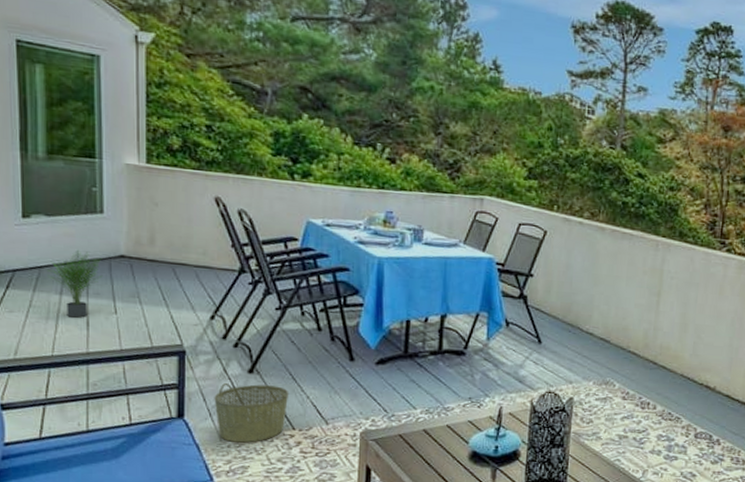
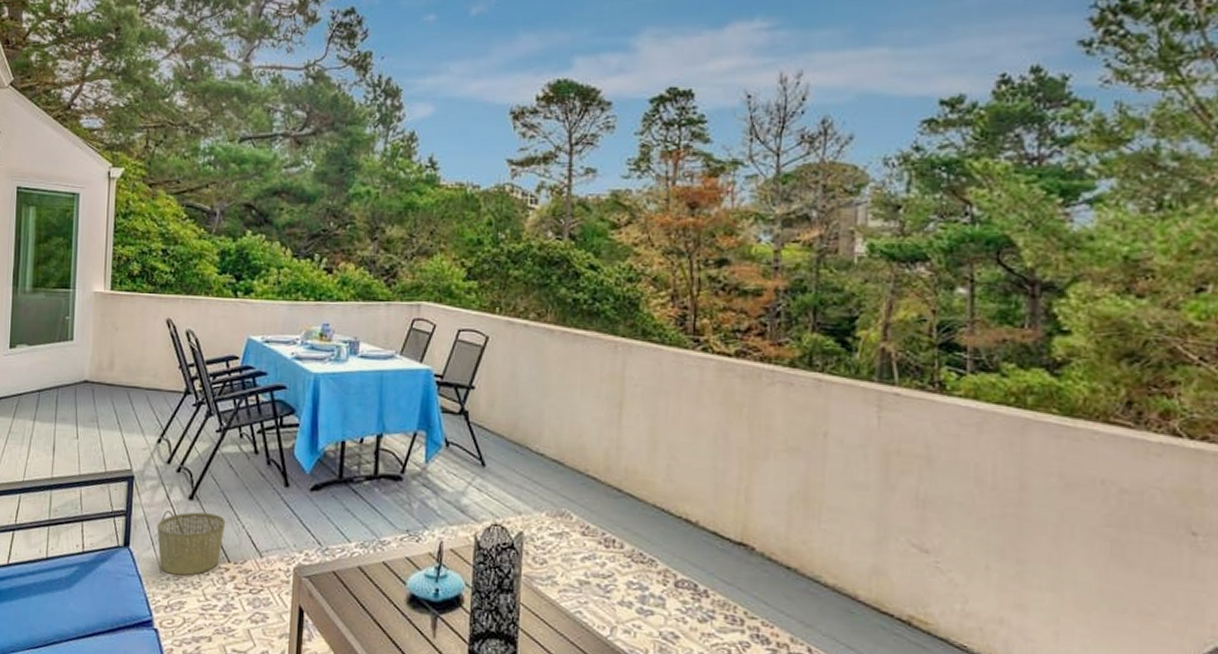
potted plant: present [48,249,103,319] -> none [25,376,70,445]

